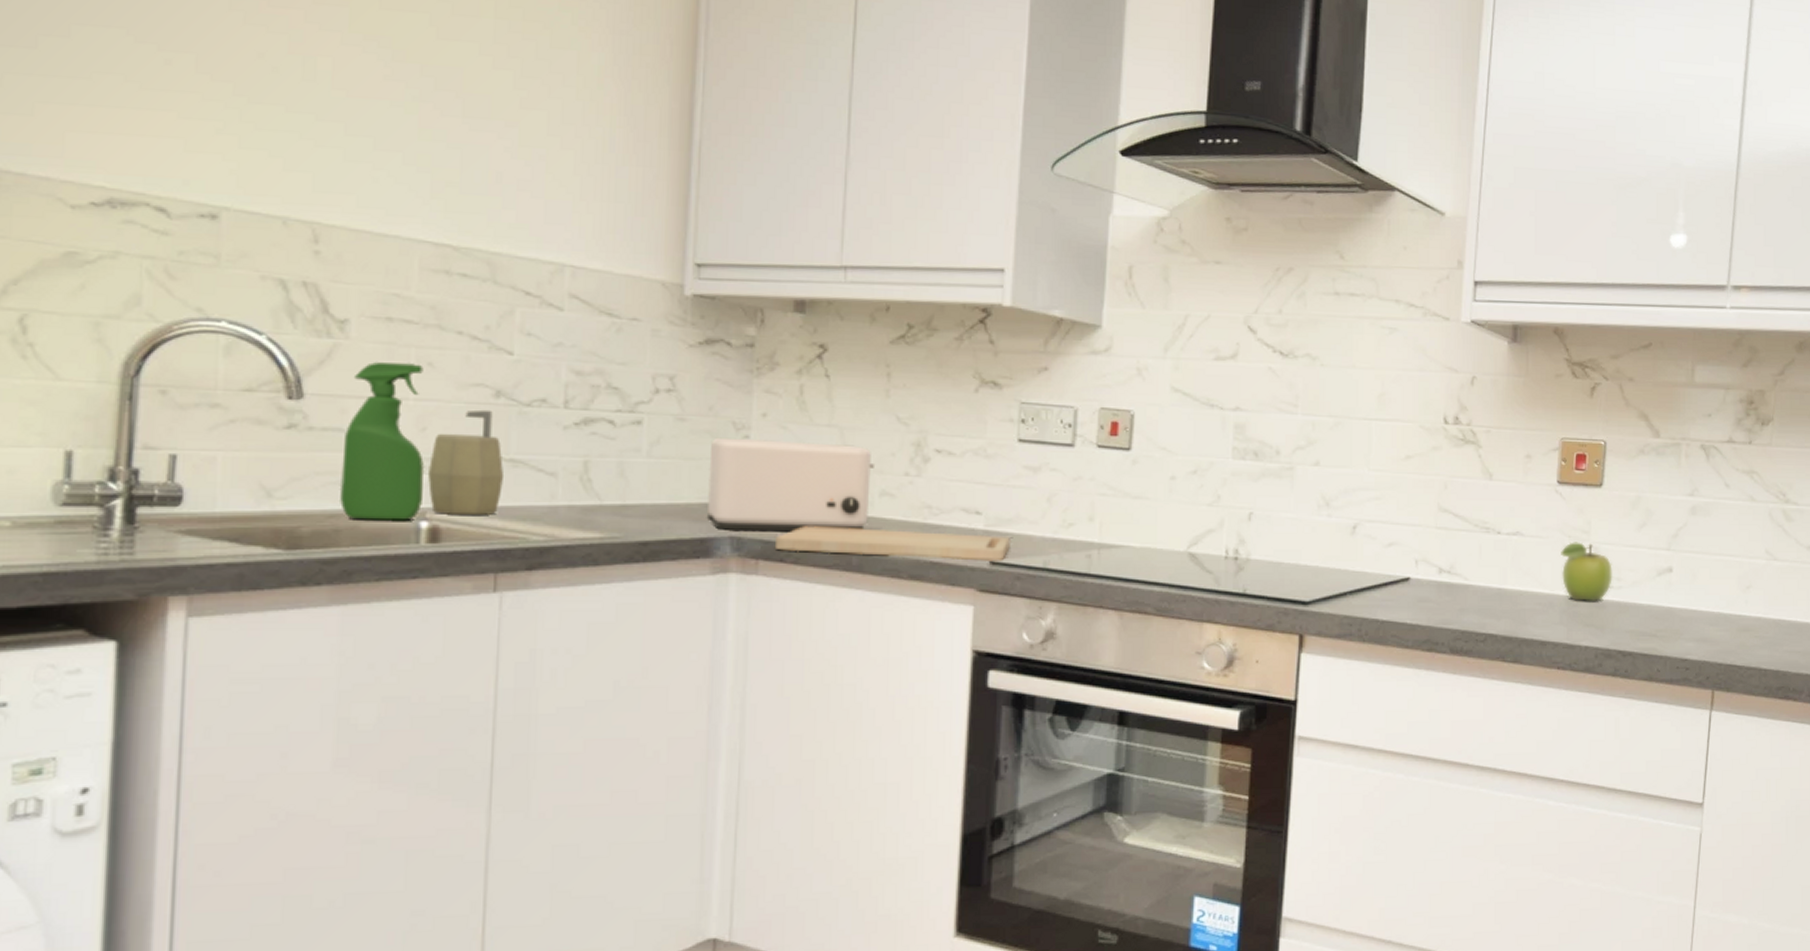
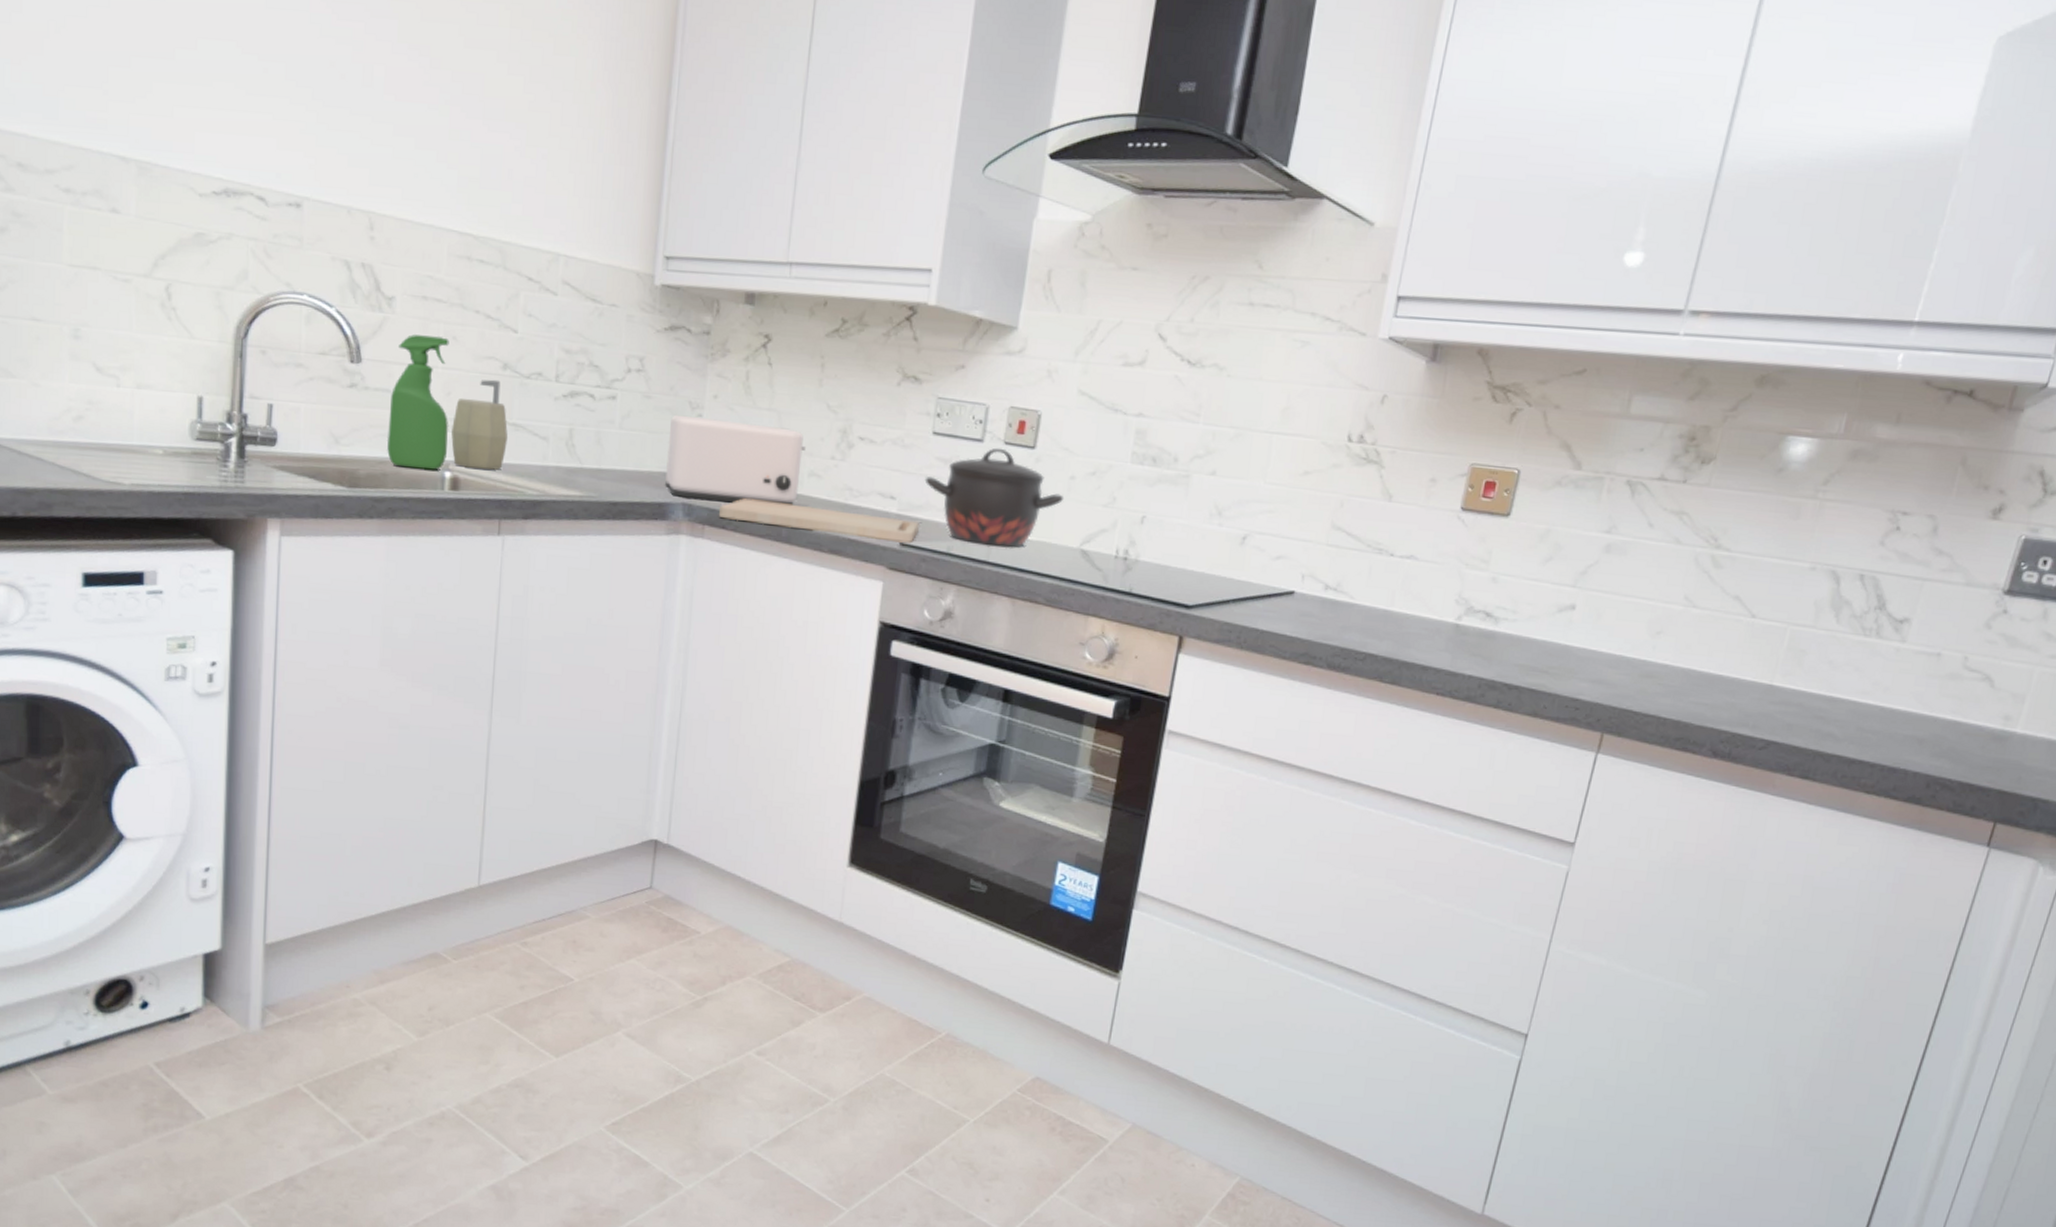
cooking pot: none [1012,452,1166,559] -> present [924,447,1065,549]
fruit: present [1561,542,1612,602] -> none [1453,570,1510,633]

